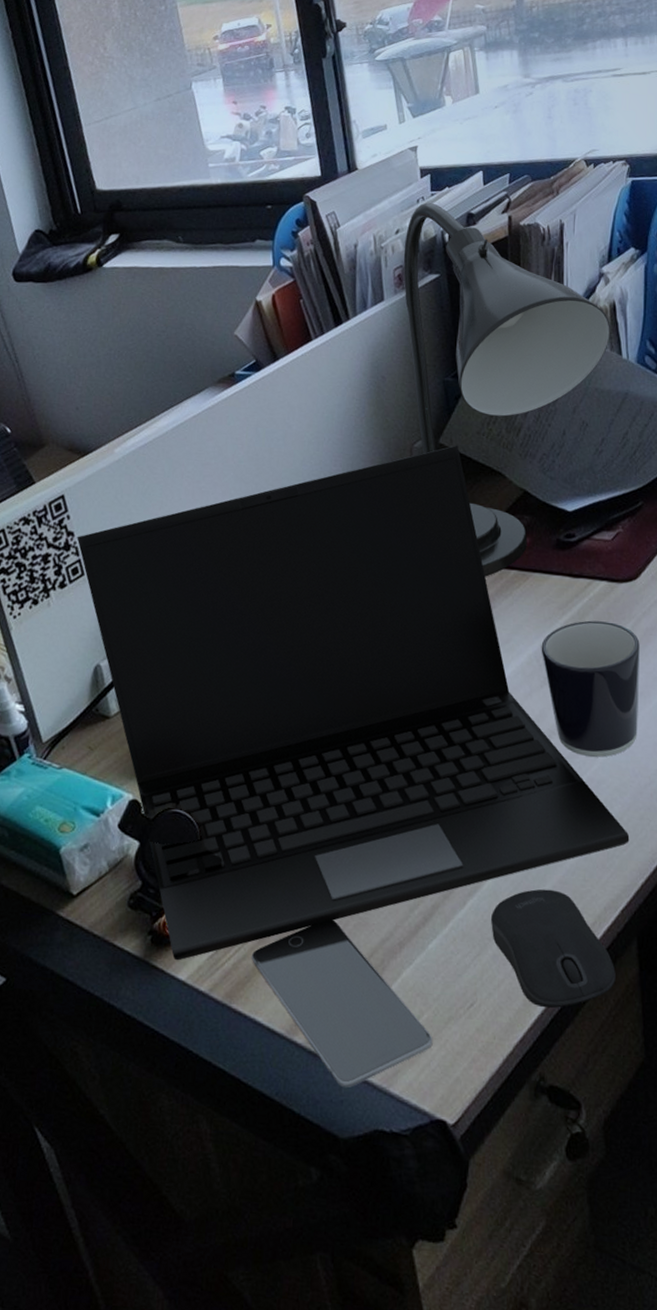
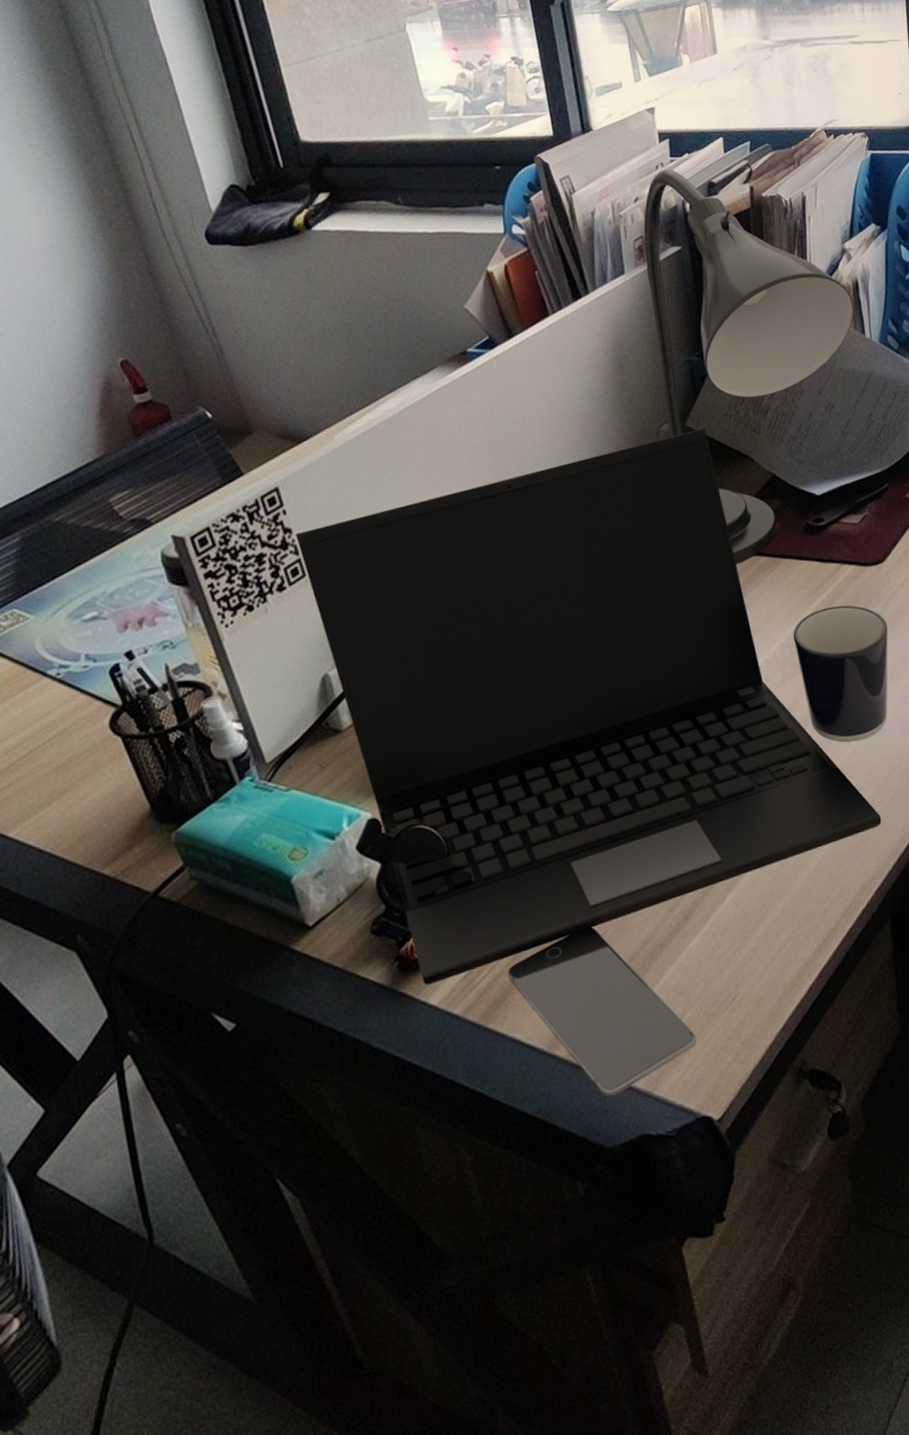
computer mouse: present [491,889,616,1008] -> none [751,877,871,993]

